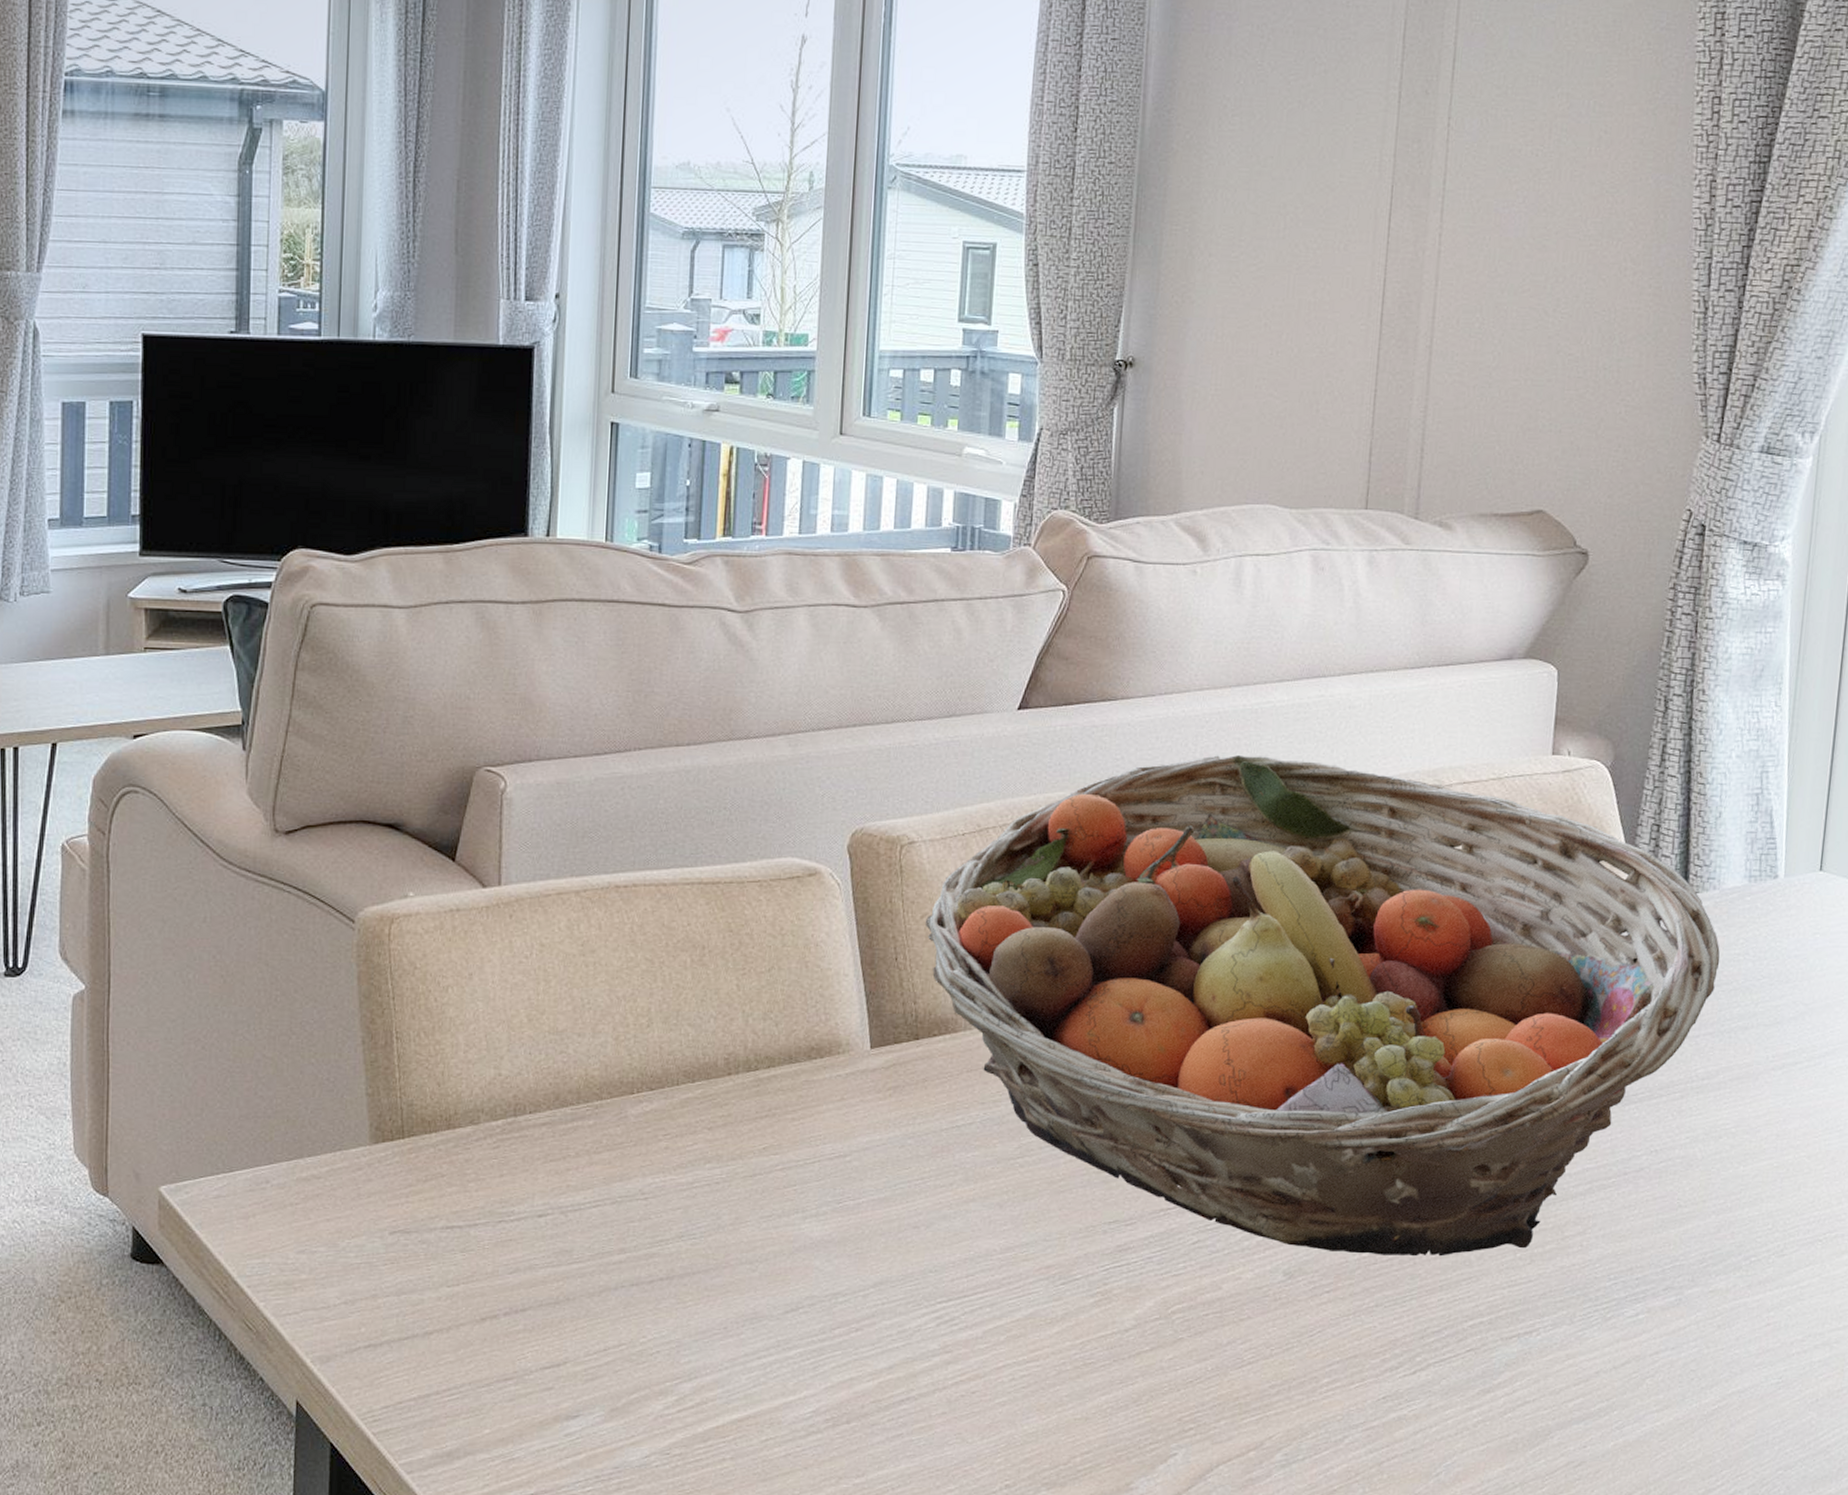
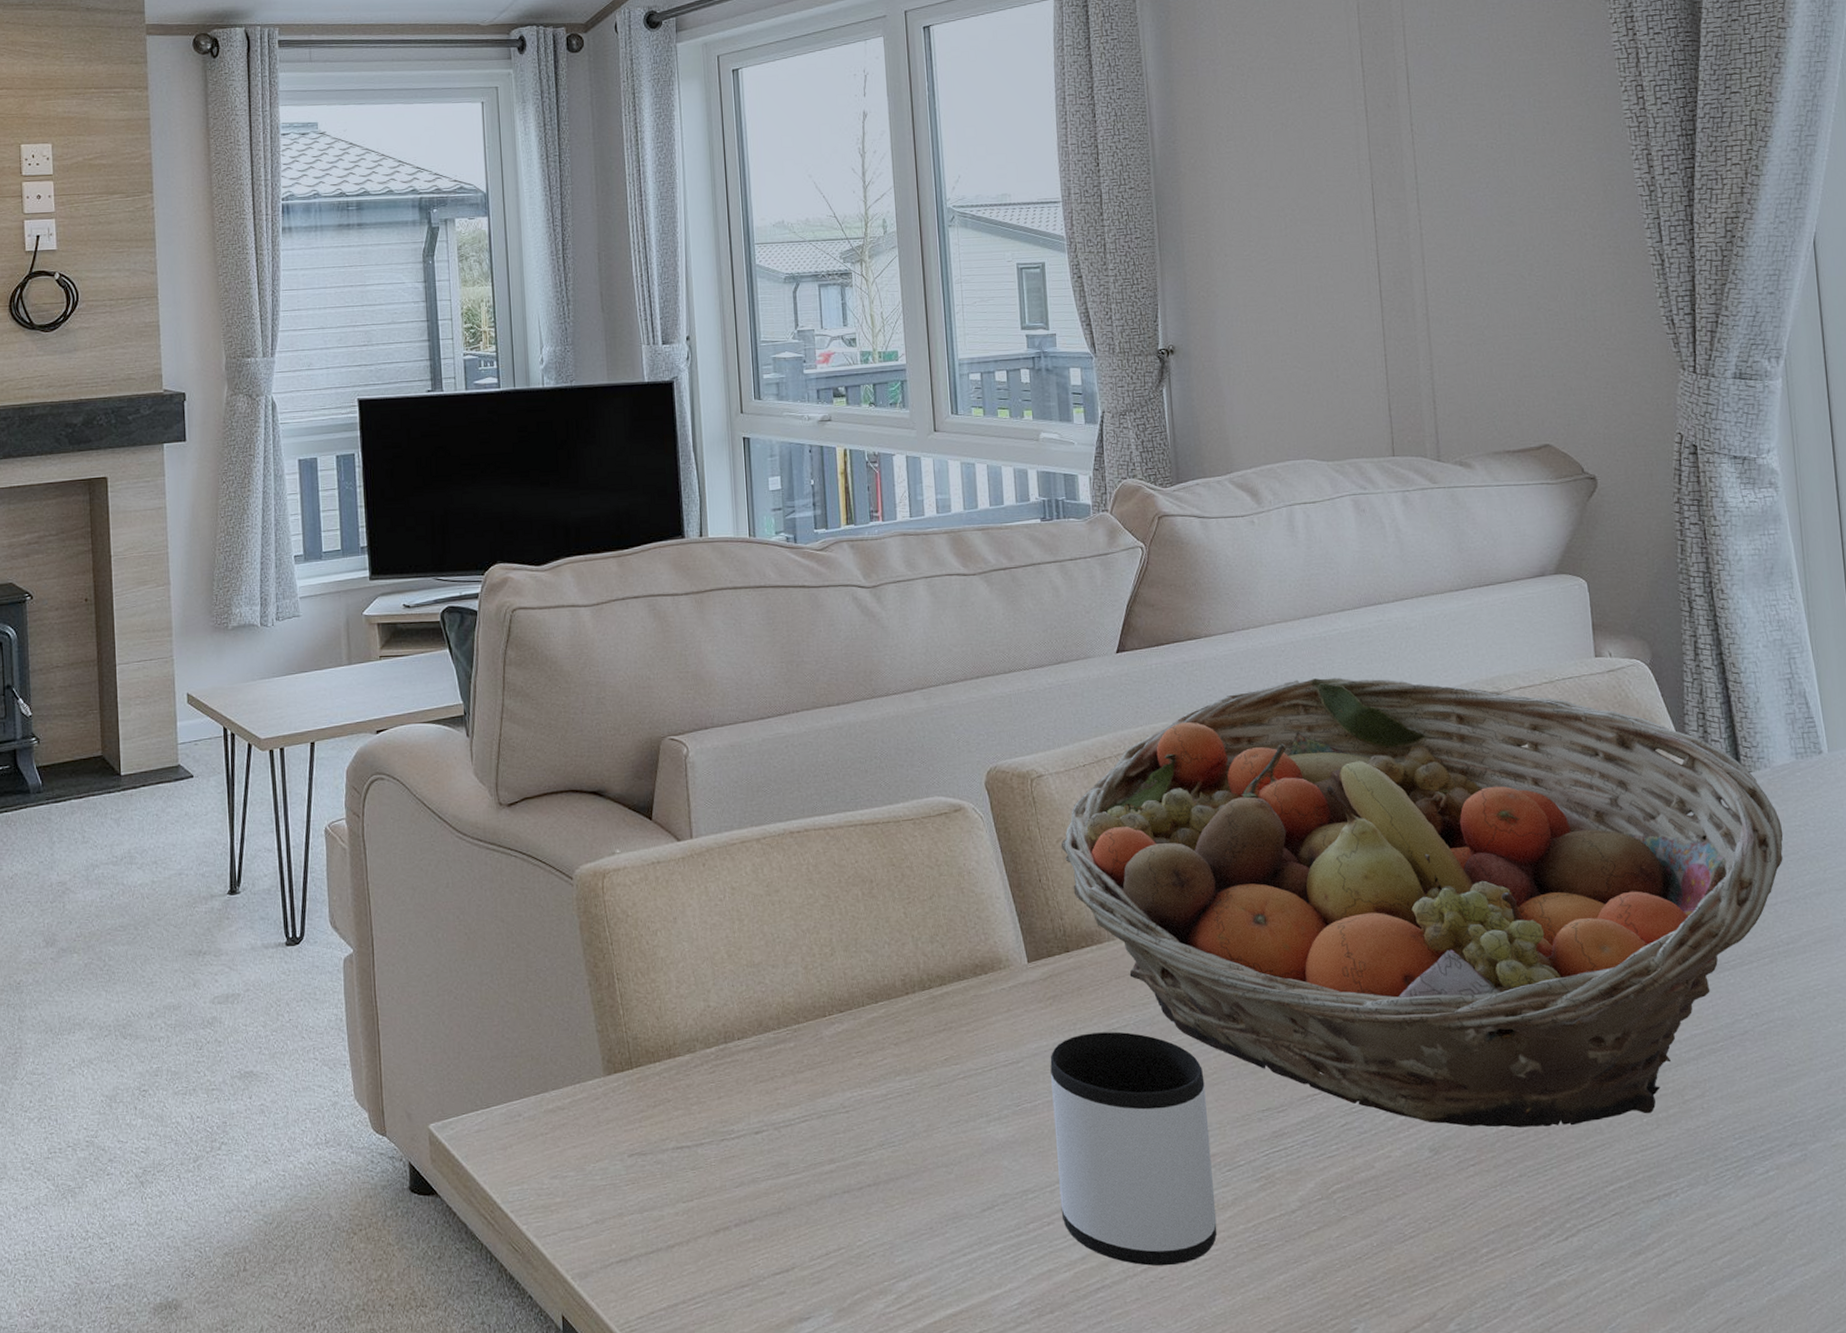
mug: none [872,1129,1050,1380] -> present [1050,1031,1217,1266]

